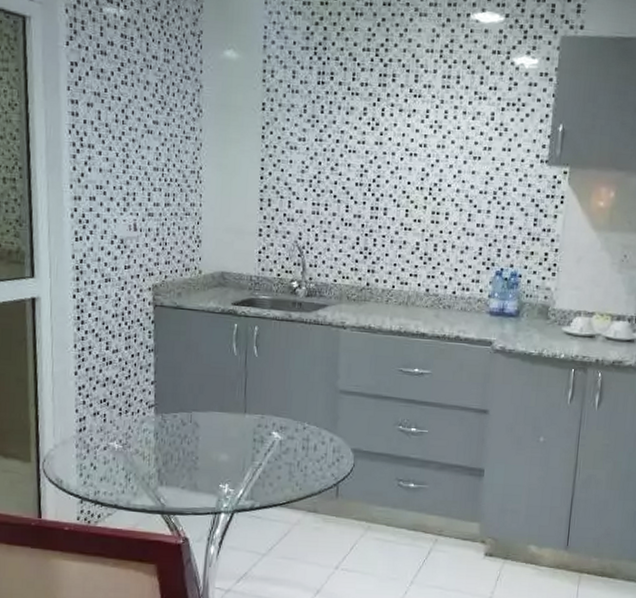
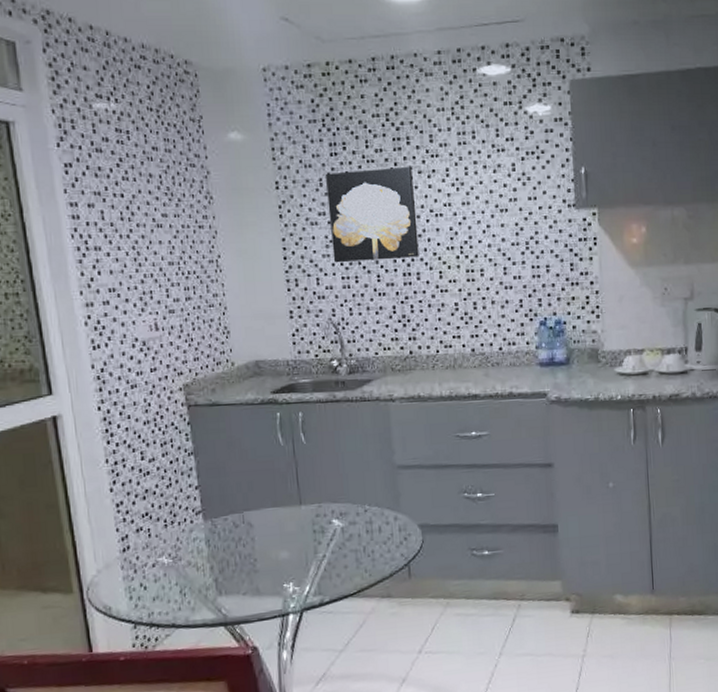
wall art: none [307,100,394,193] -> present [325,166,419,263]

